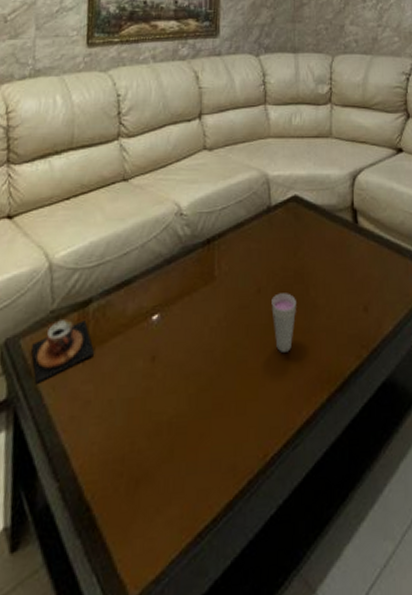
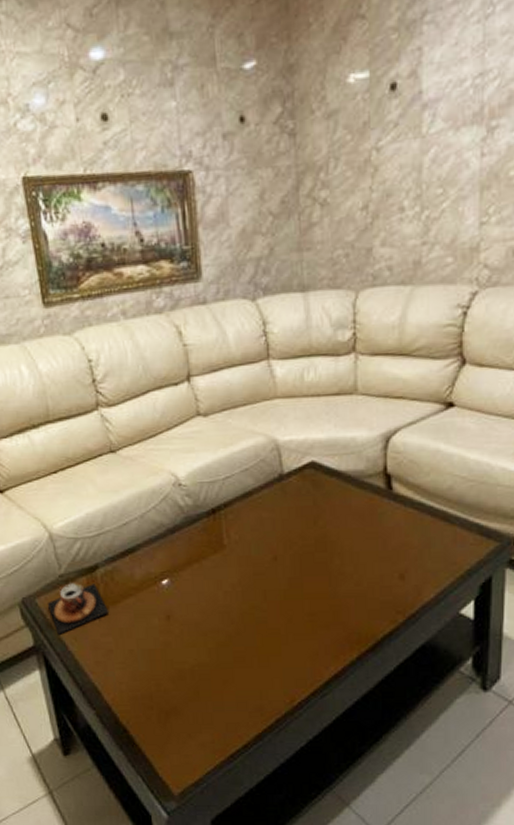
cup: present [271,293,296,352] -> none [290,561,319,615]

